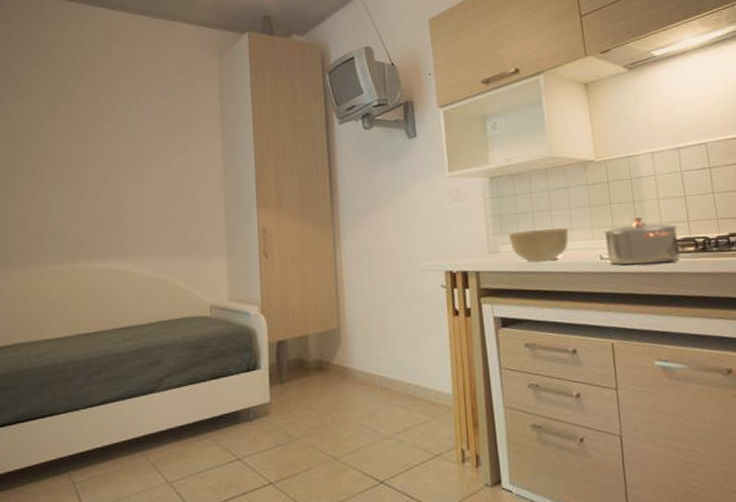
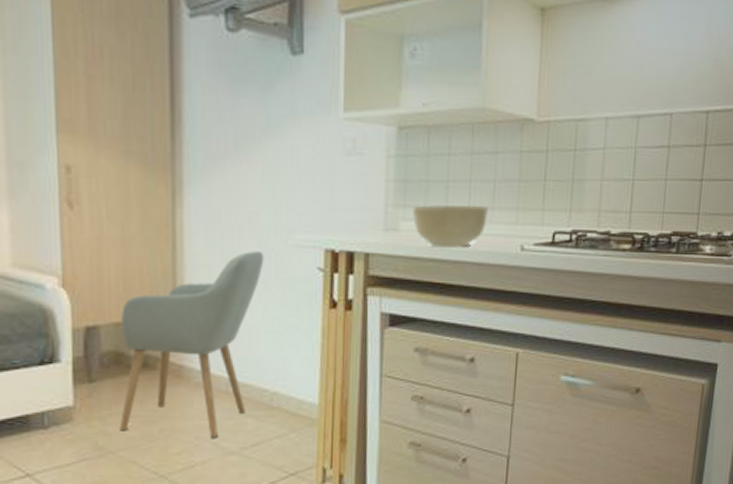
chair: none [302,276,401,425] -> present [119,251,264,438]
cooking pot: present [603,216,681,265] -> none [529,199,616,262]

